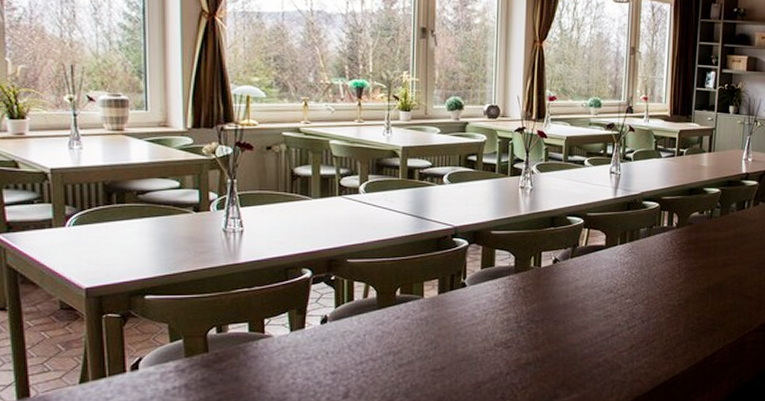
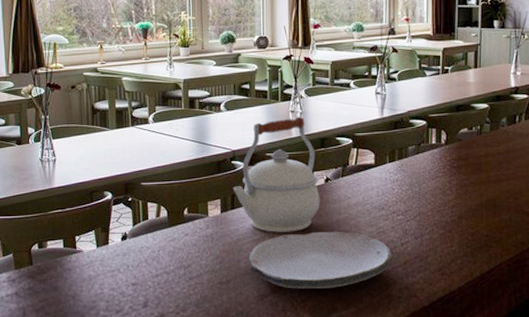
kettle: none [453,193,547,316] -> present [233,116,320,233]
plate: none [467,314,619,376] -> present [249,231,393,289]

